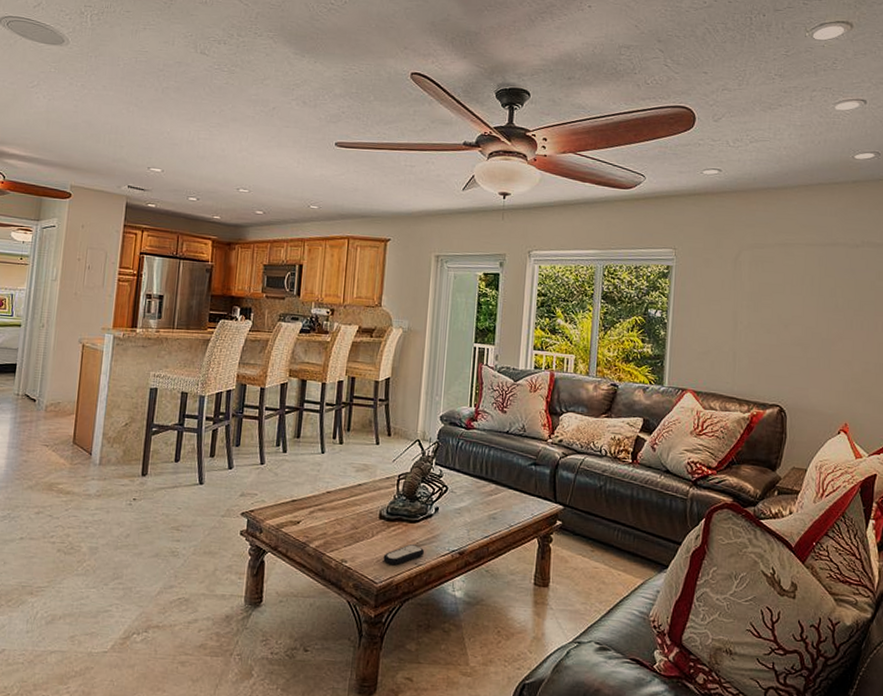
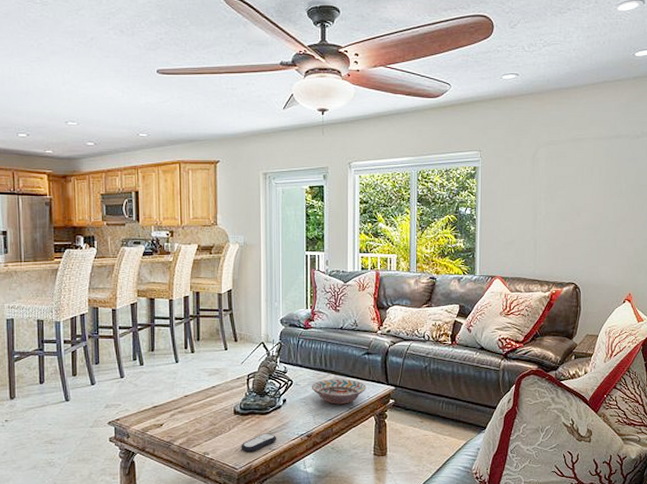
decorative bowl: none [468,489,531,521] -> present [311,379,366,405]

